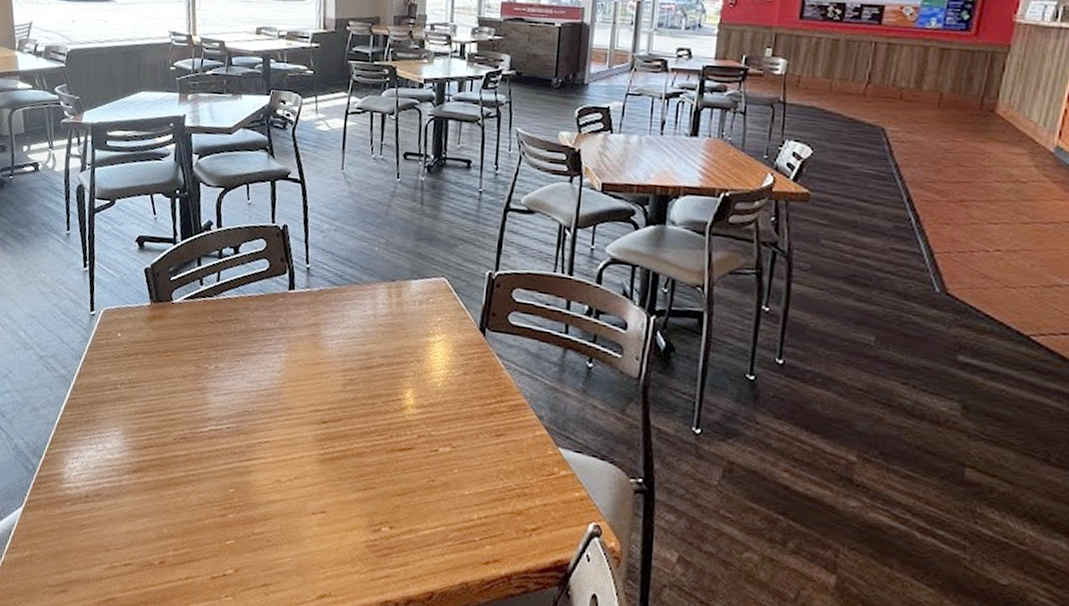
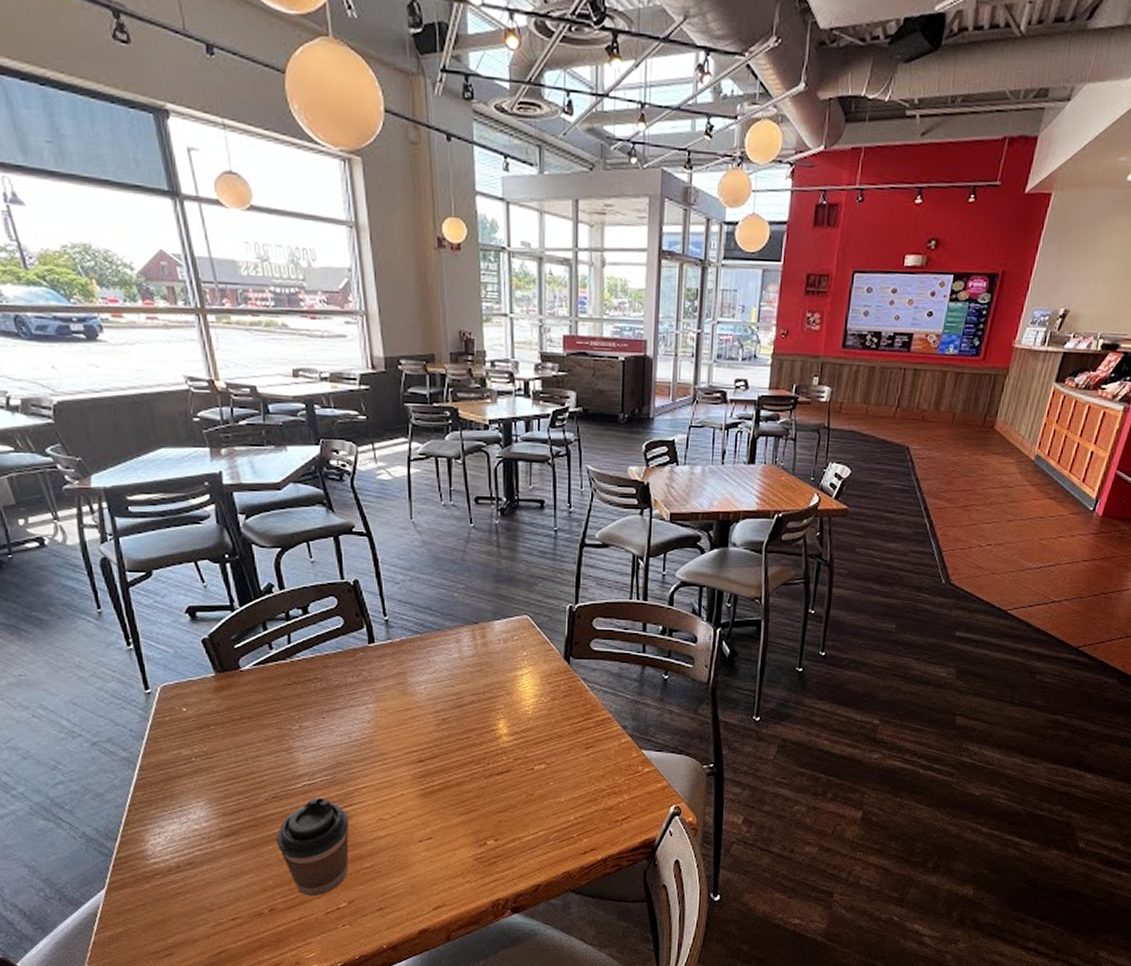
coffee cup: none [177,445,247,556] -> present [276,798,349,896]

